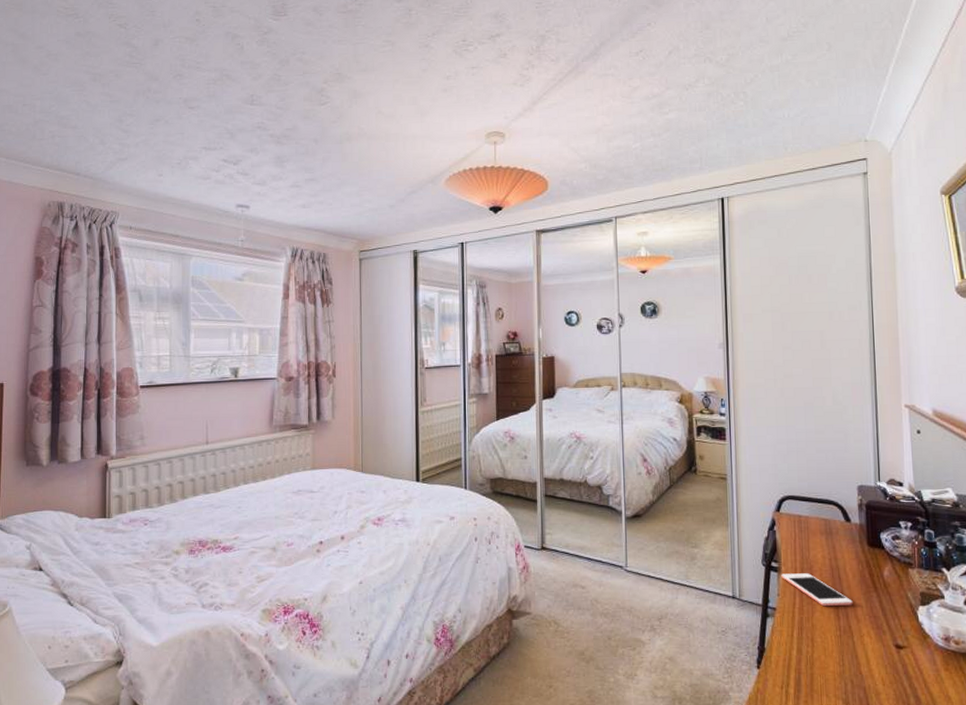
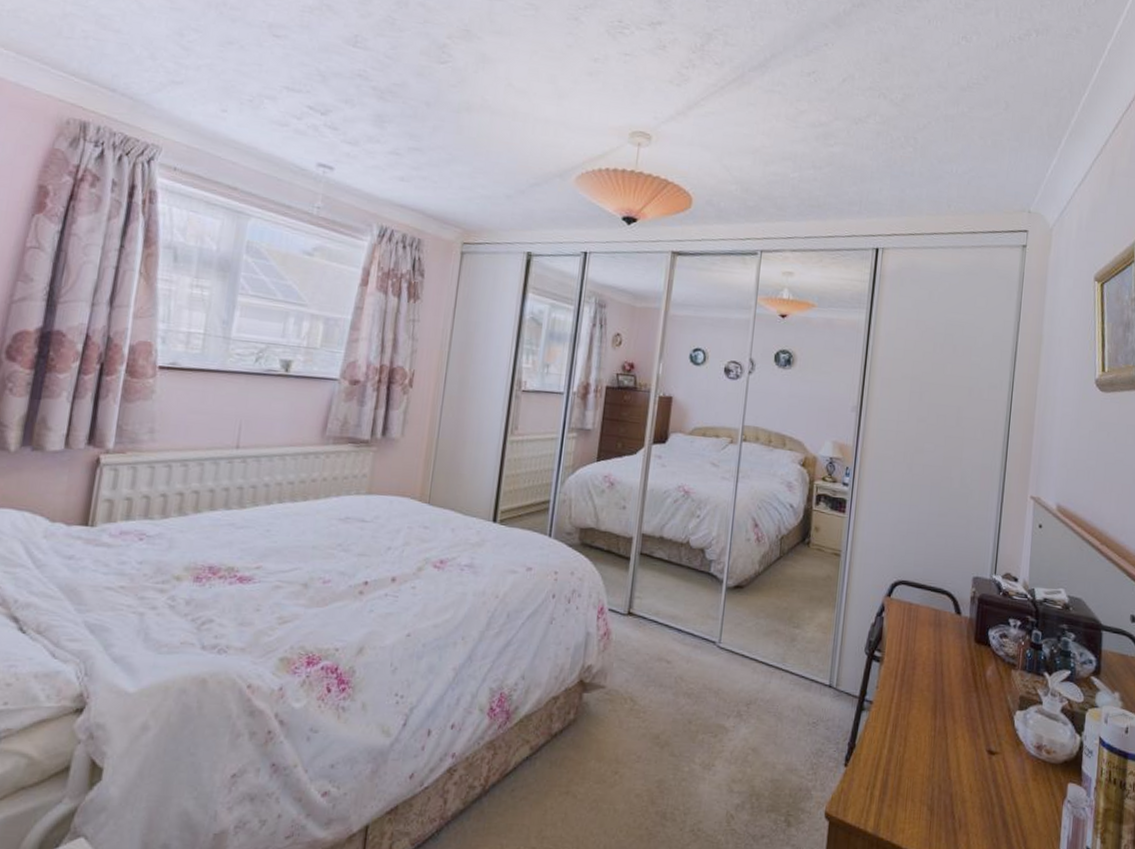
cell phone: present [781,573,853,607] -> none [883,664,952,705]

